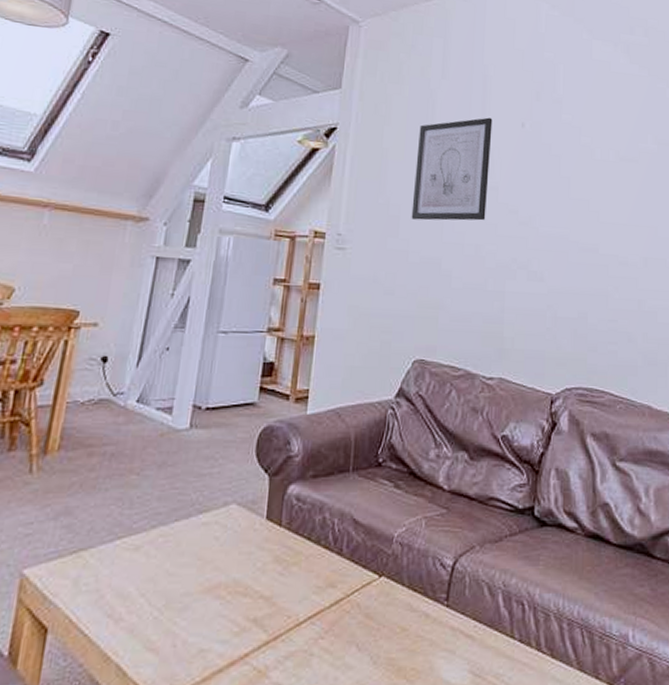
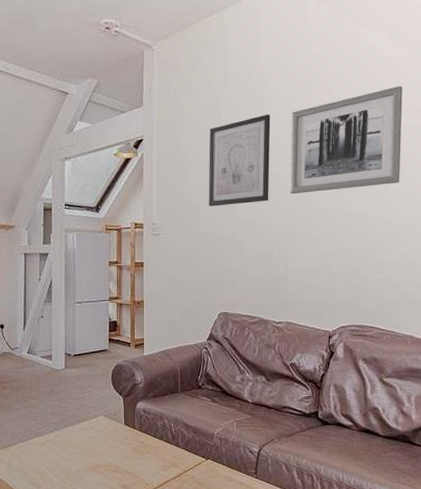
wall art: none [511,106,639,216] -> present [290,85,403,195]

